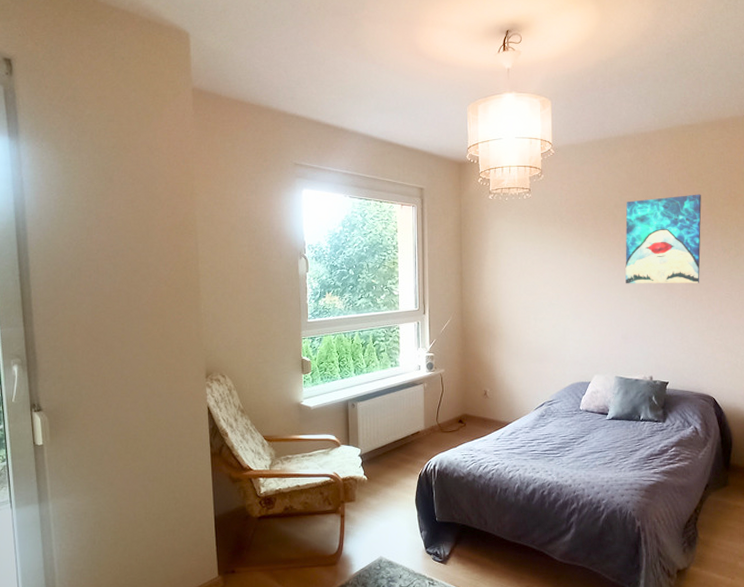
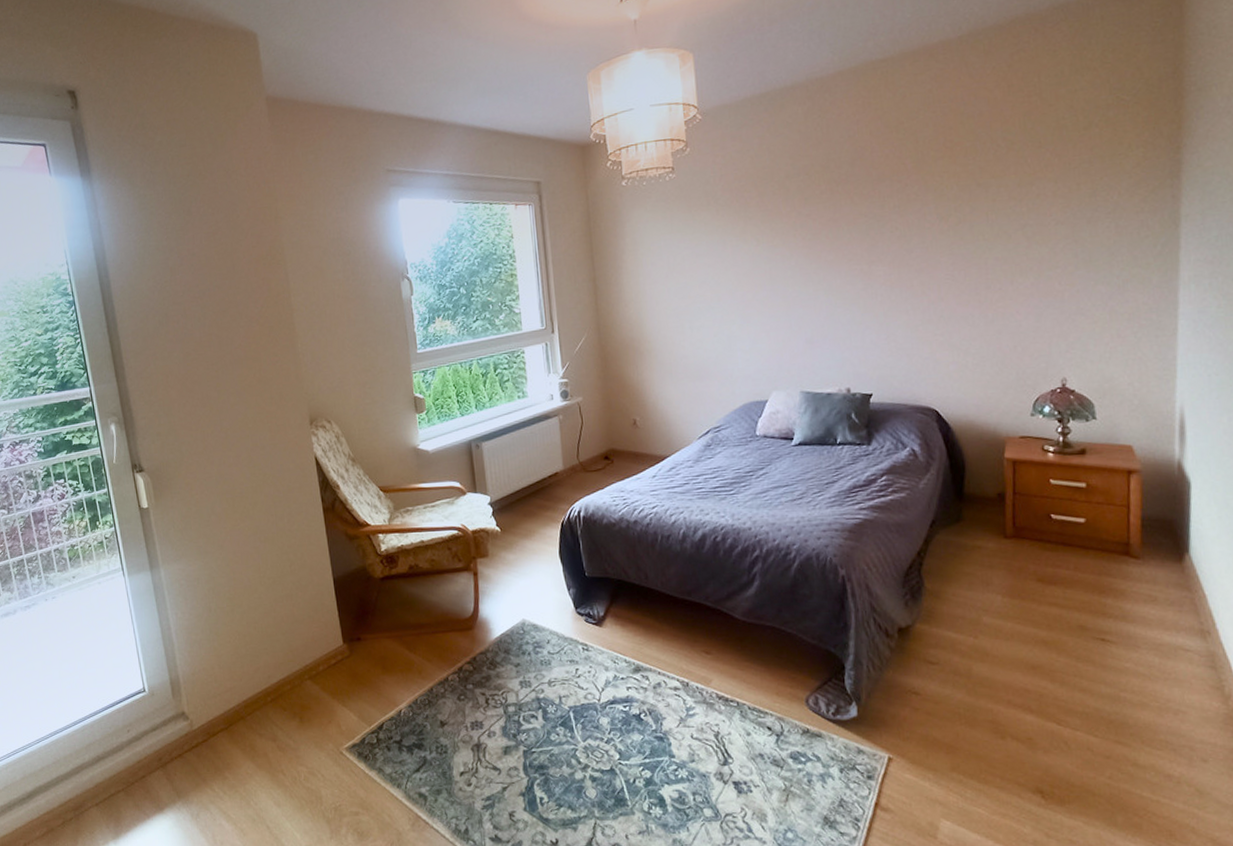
wall art: present [625,194,702,284] -> none [801,148,909,275]

